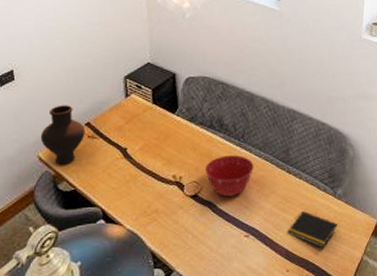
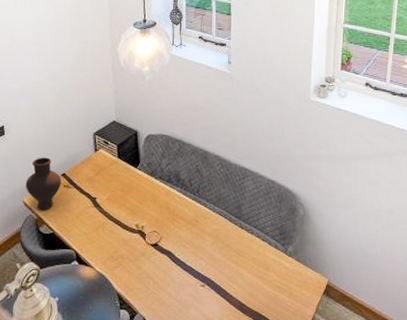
mixing bowl: present [205,155,254,196] -> none [164,208,209,247]
notepad: present [287,211,338,247] -> none [240,266,289,302]

